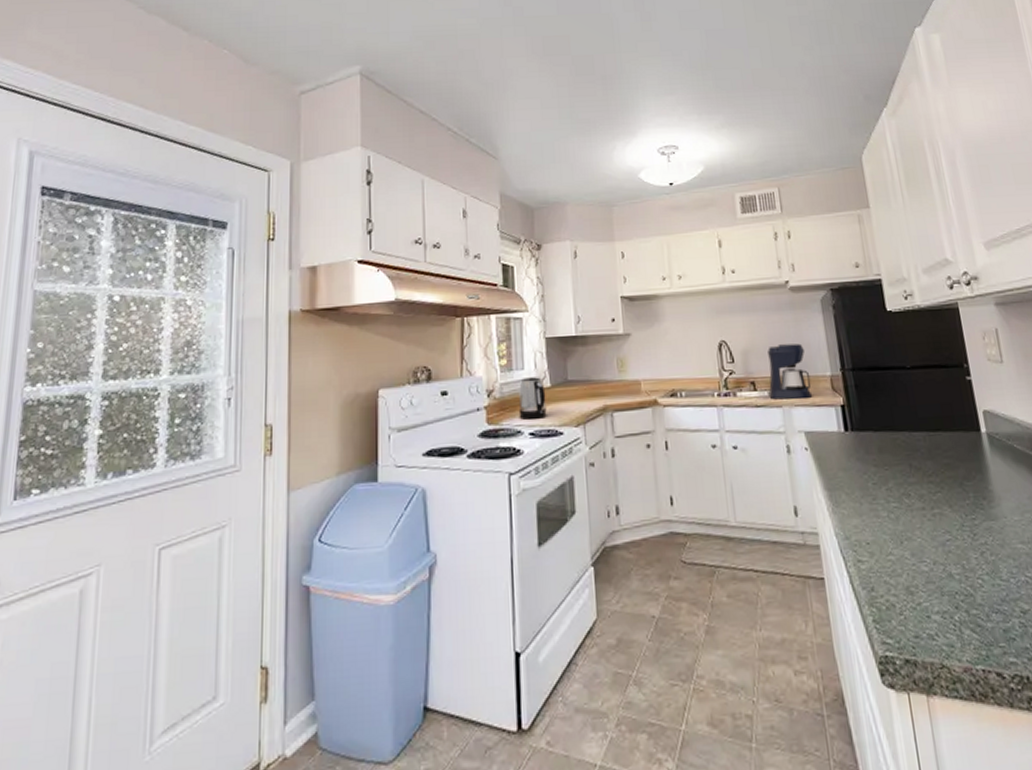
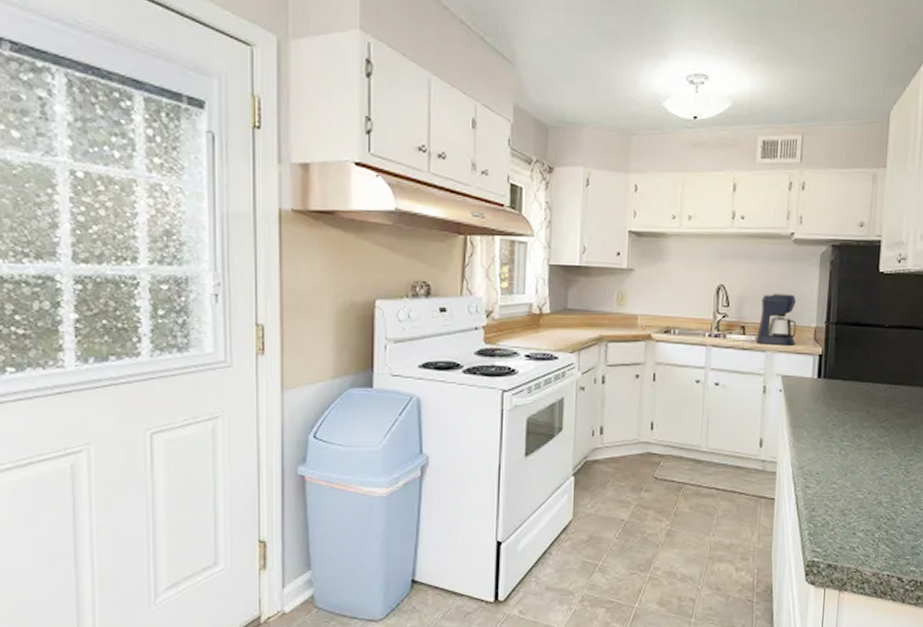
kettle: present [518,376,547,421] -> none [516,301,544,344]

